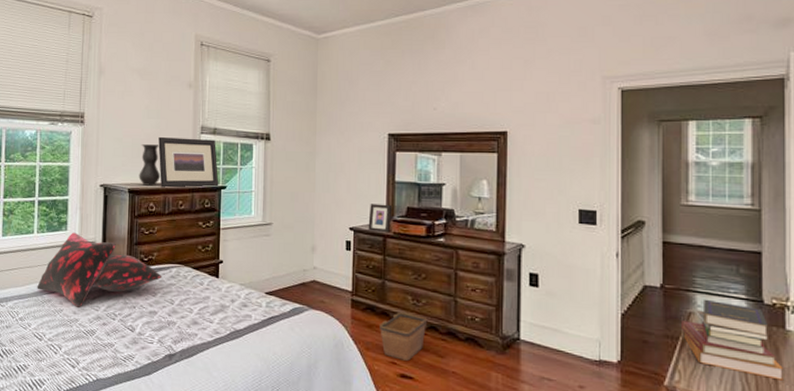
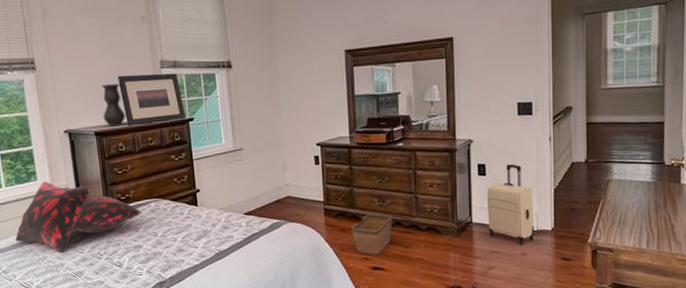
picture frame: present [368,204,393,233] -> none [333,117,355,145]
suitcase: none [539,277,596,376] -> present [487,163,535,246]
books: present [681,299,783,381] -> none [602,167,678,225]

